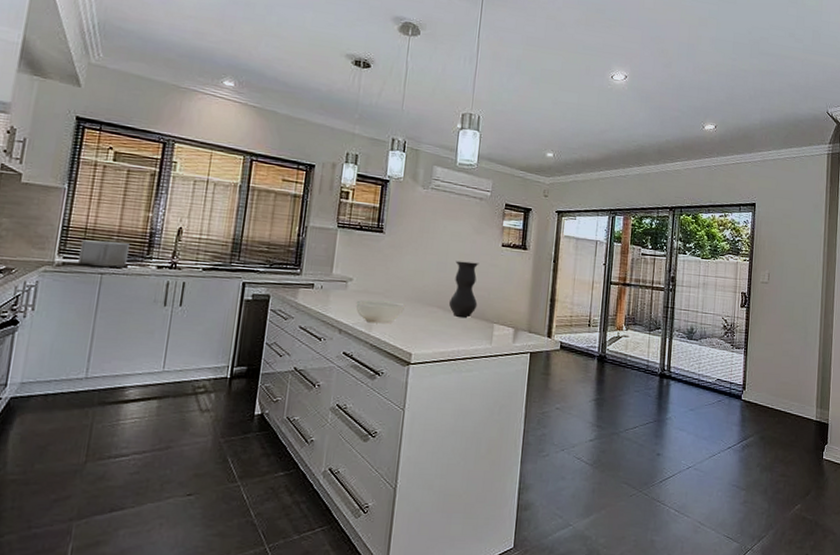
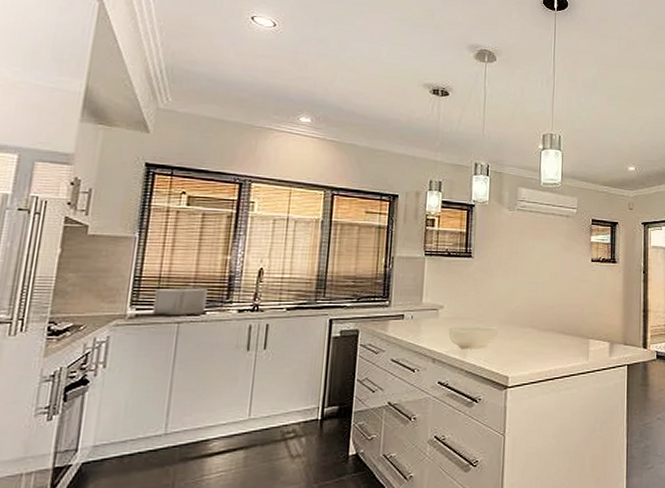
vase: present [448,260,479,318] -> none [542,279,571,335]

